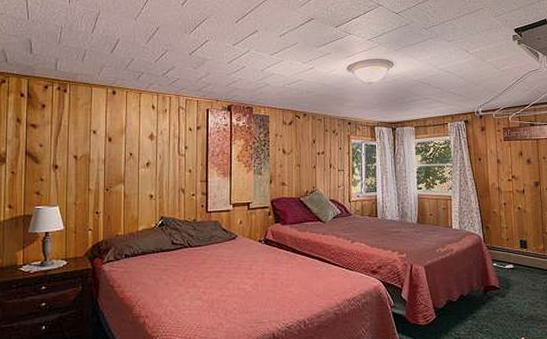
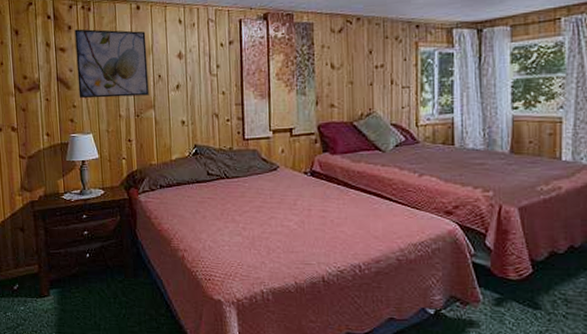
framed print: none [48,108,120,173] -> present [74,29,149,99]

